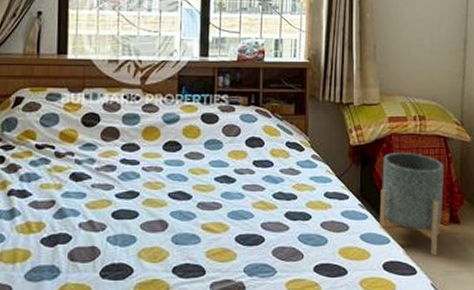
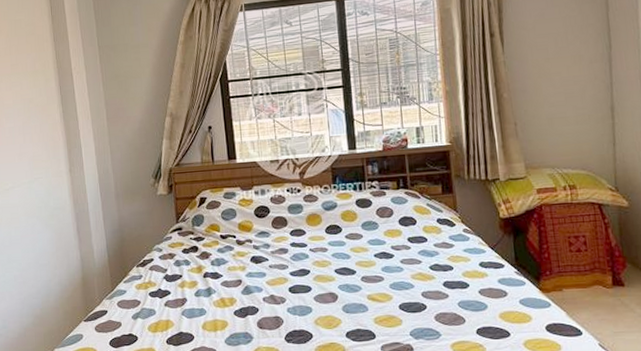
planter: present [379,153,445,256] -> none [535,221,604,318]

